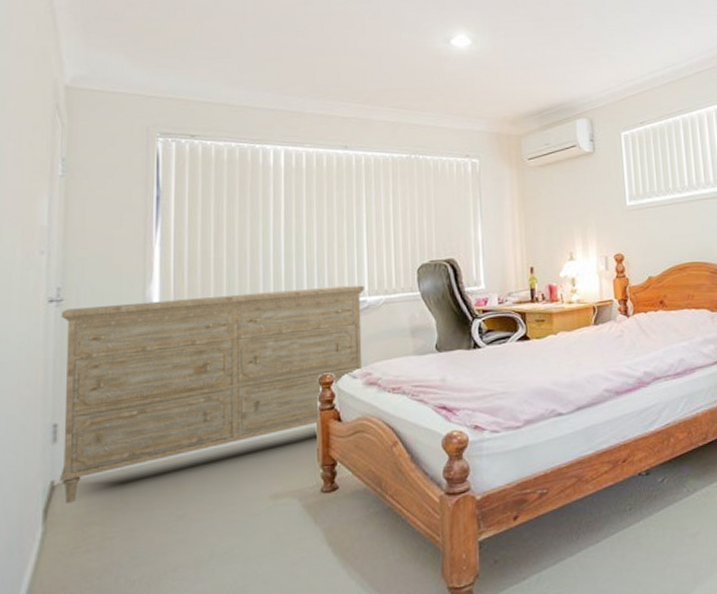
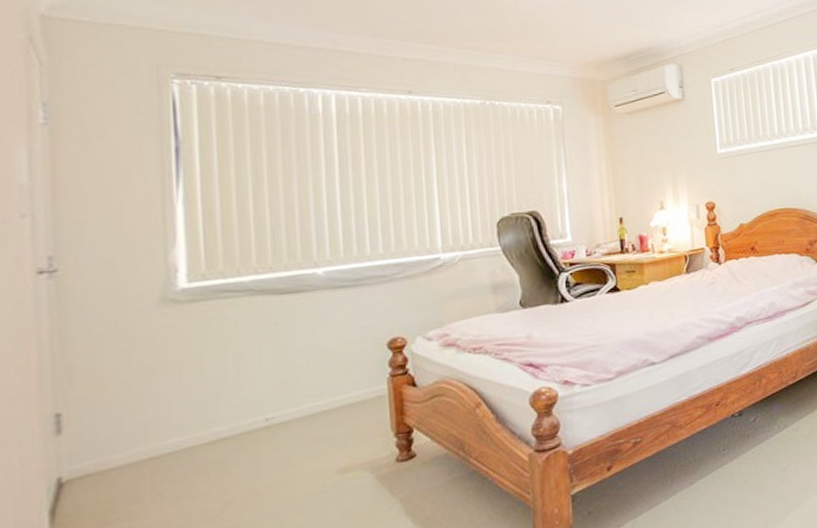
dresser: present [59,285,364,504] -> none [55,242,439,502]

